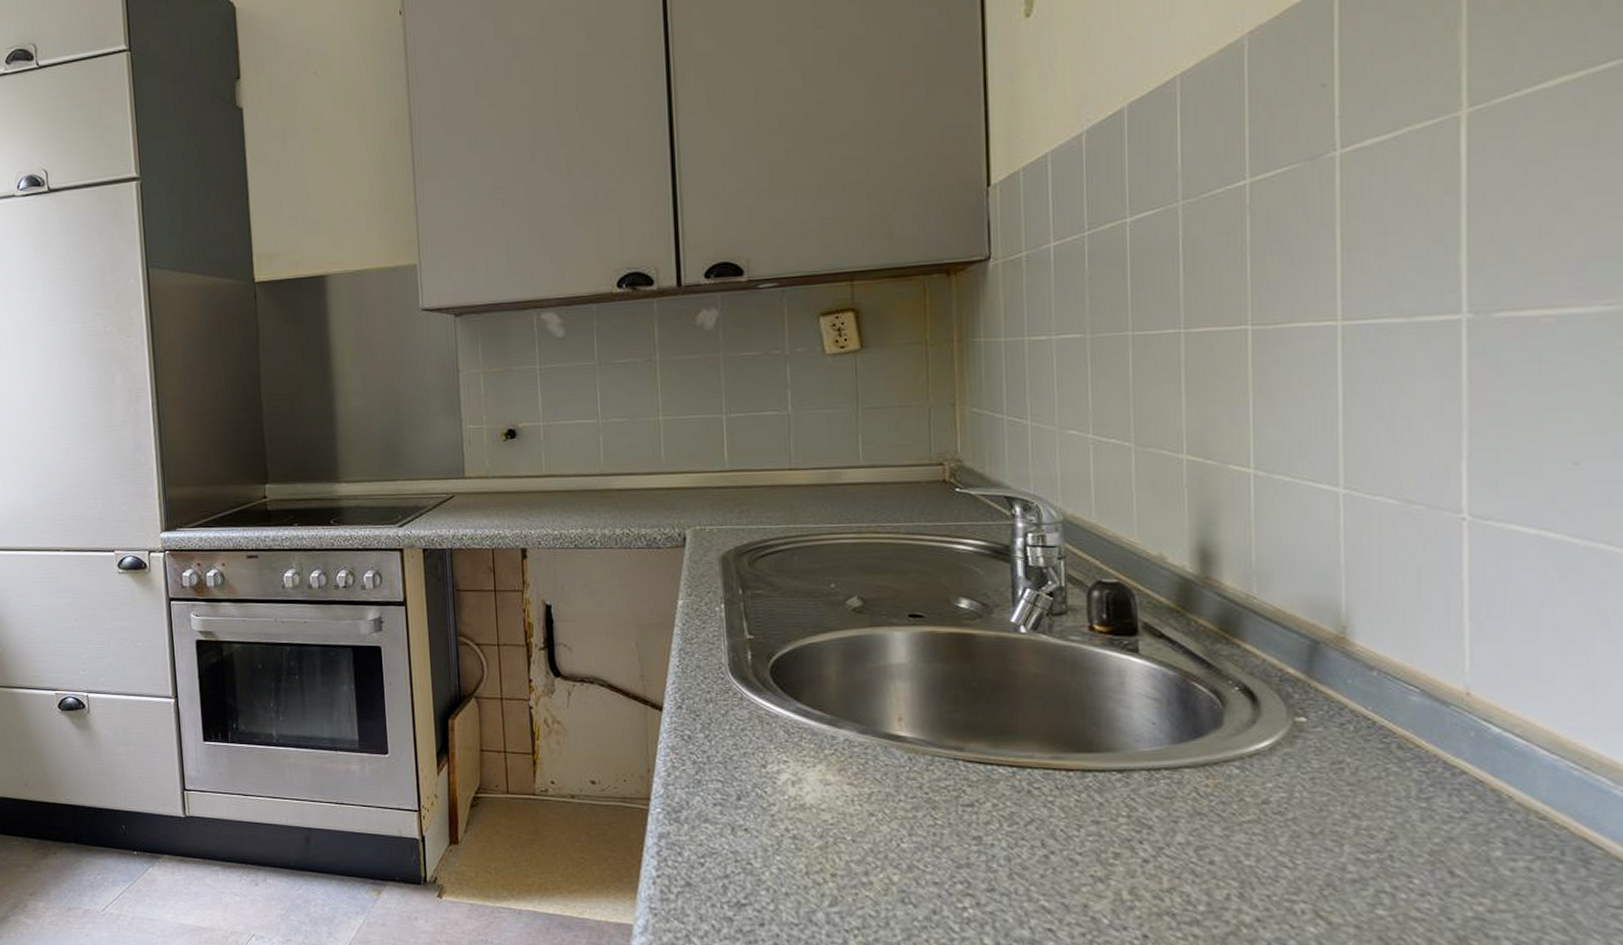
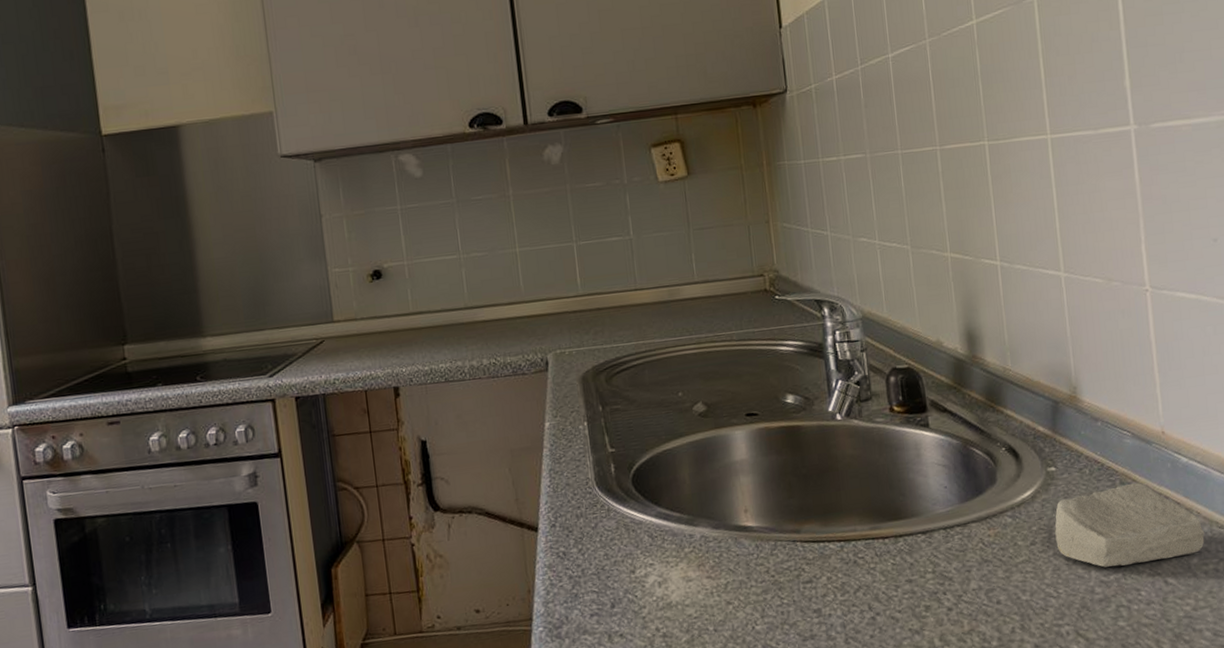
soap bar: none [1298,749,1517,846] -> present [1055,482,1205,568]

